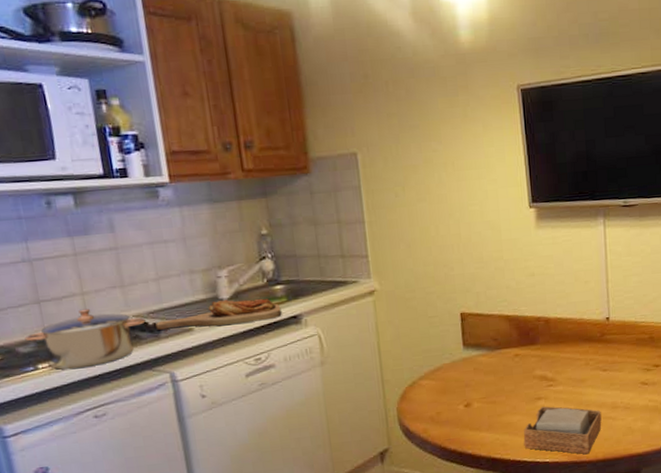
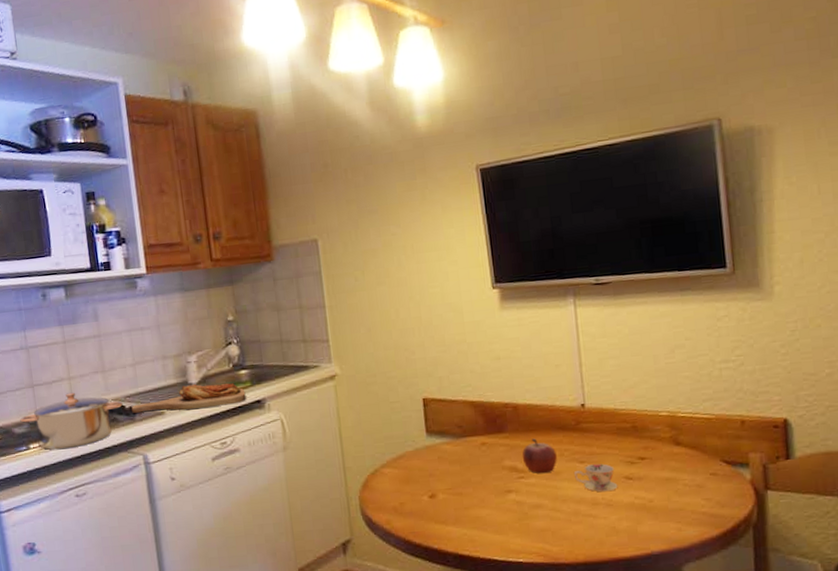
napkin holder: present [523,406,602,455] -> none [493,499,581,556]
fruit: none [551,349,583,381] -> present [522,438,557,473]
teacup: none [597,371,635,397] -> present [573,463,618,492]

